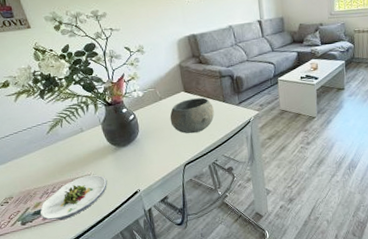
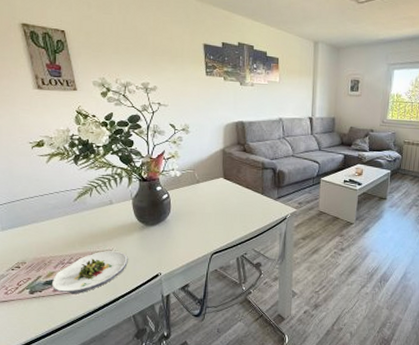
bowl: present [170,97,215,134] -> none [204,186,251,223]

